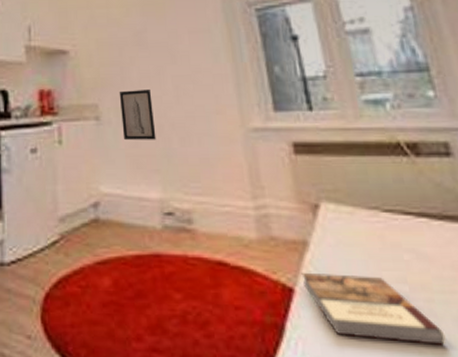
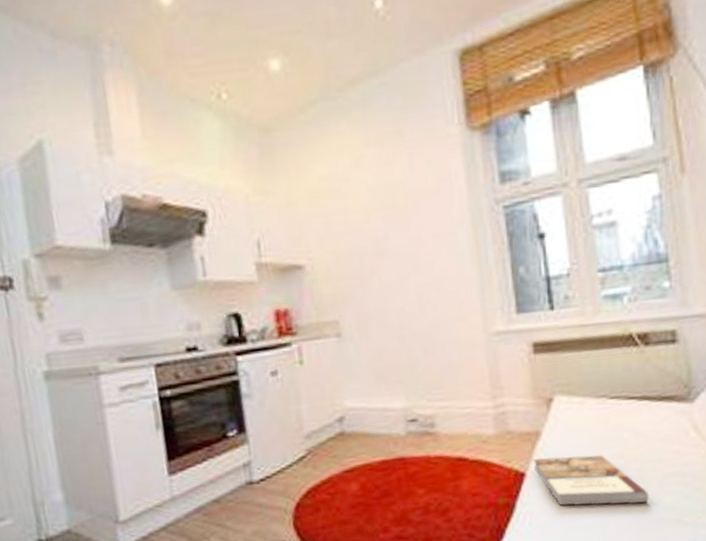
wall art: present [119,90,157,141] -> none [360,301,400,355]

